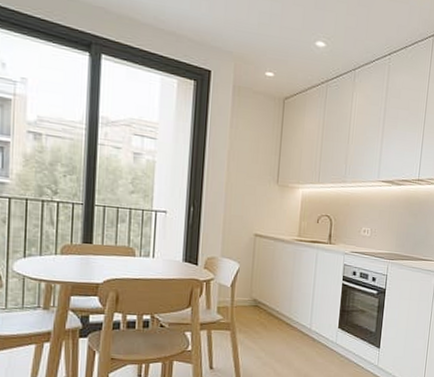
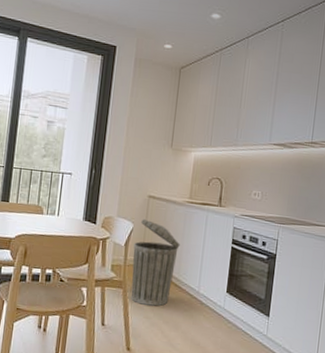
trash can: none [240,258,290,346] -> present [131,218,180,306]

